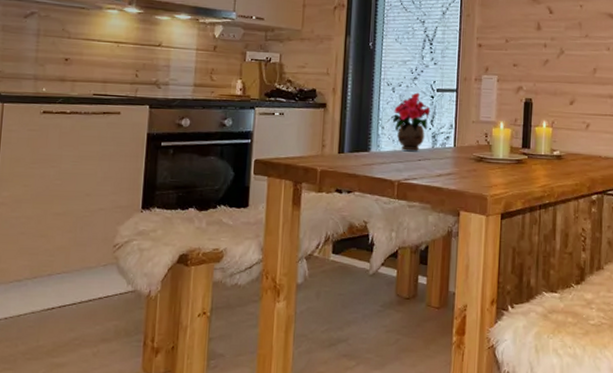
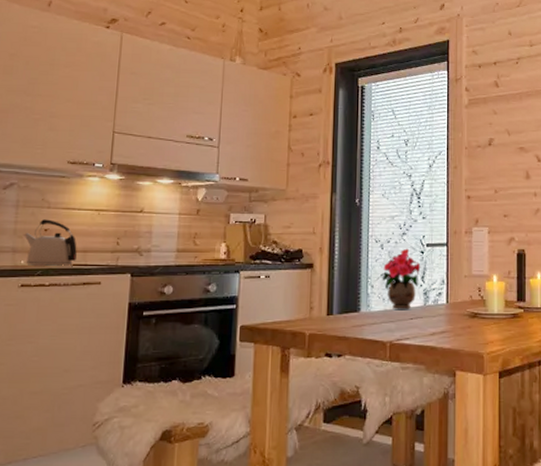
kettle: none [44,49,97,95] -> present [23,219,77,267]

